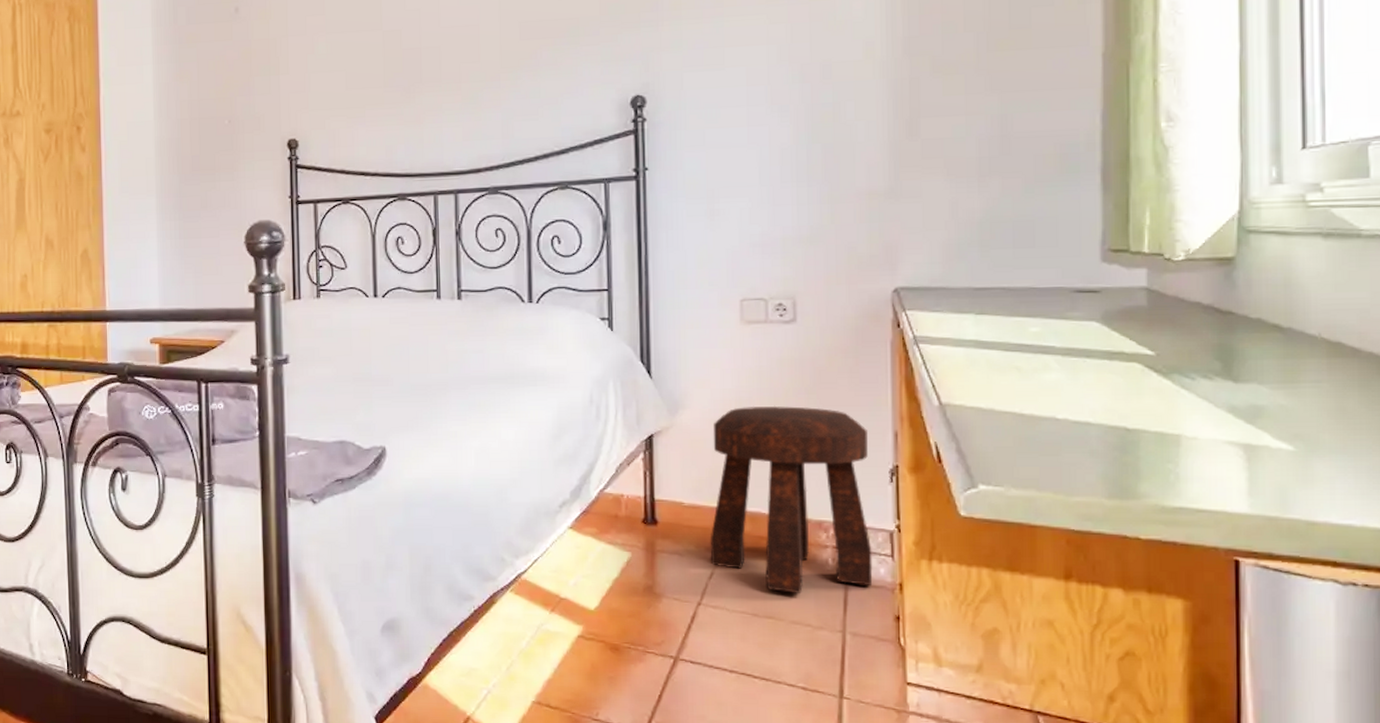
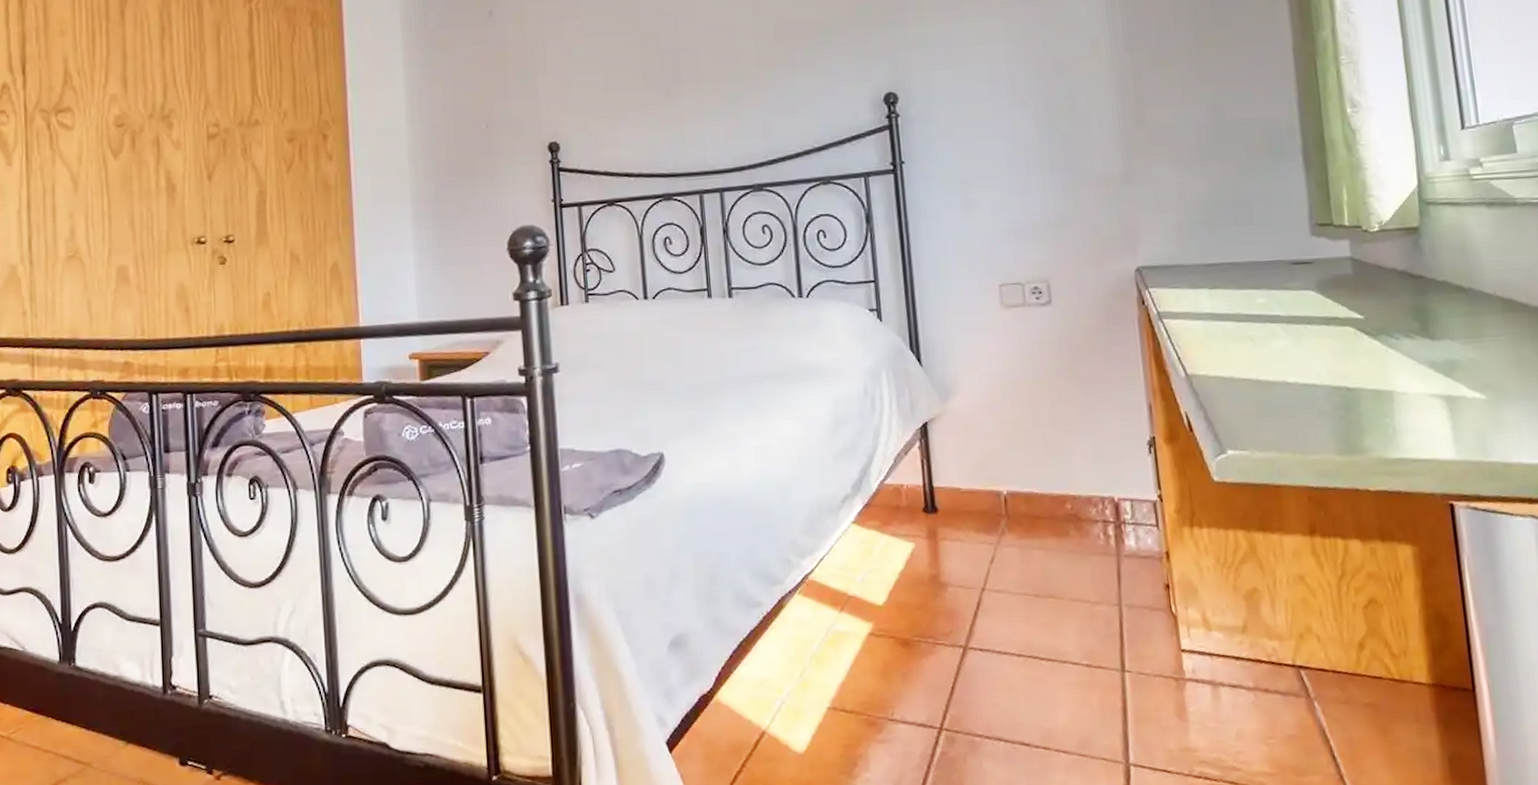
stool: present [710,405,873,595] -> none [983,386,1142,571]

